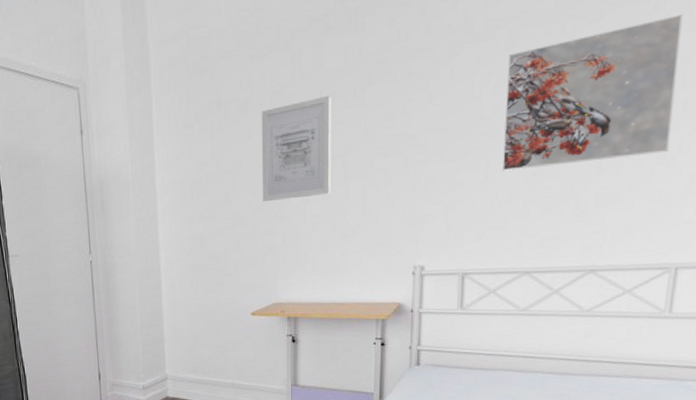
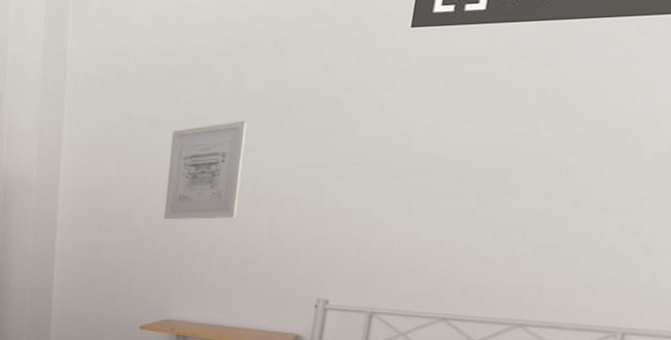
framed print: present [502,14,683,171] -> none [427,63,660,212]

